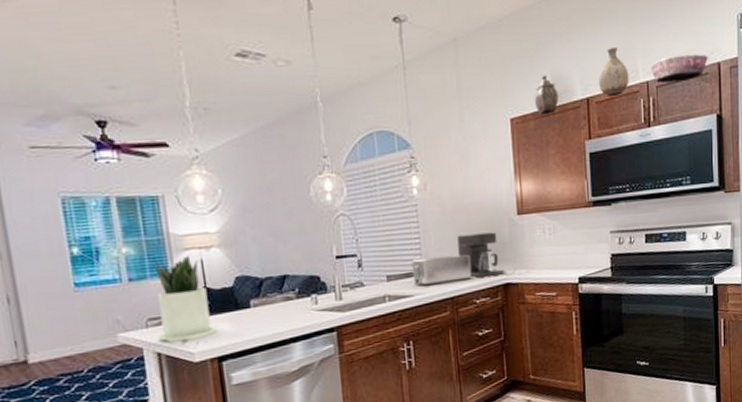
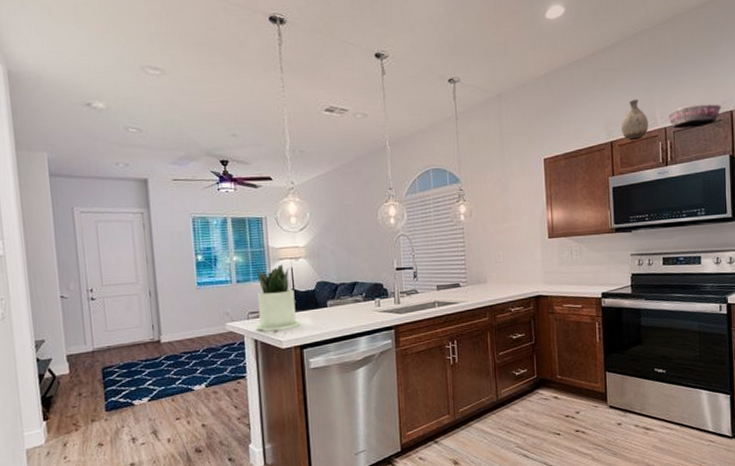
toaster: present [411,254,472,286] -> none [458,269,508,295]
coffee maker: present [457,232,505,278] -> none [497,252,537,290]
decorative jar: present [535,75,559,116] -> none [565,123,586,156]

